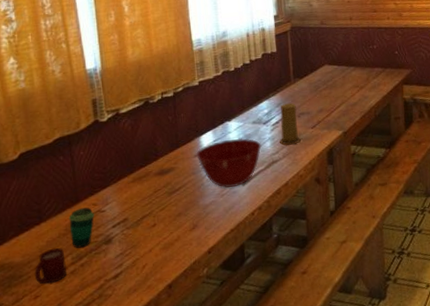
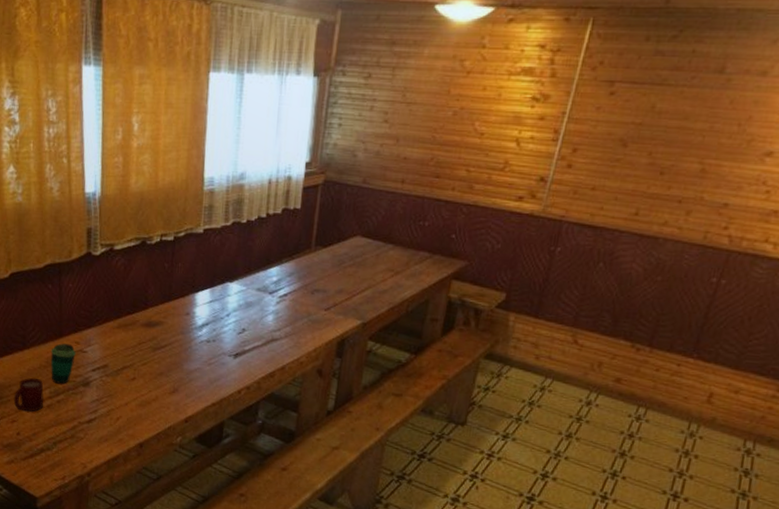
mixing bowl: present [195,138,262,188] -> none [187,302,263,358]
candle: present [279,103,302,145] -> none [283,274,312,325]

